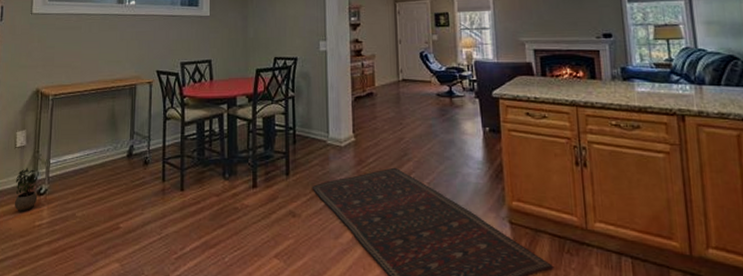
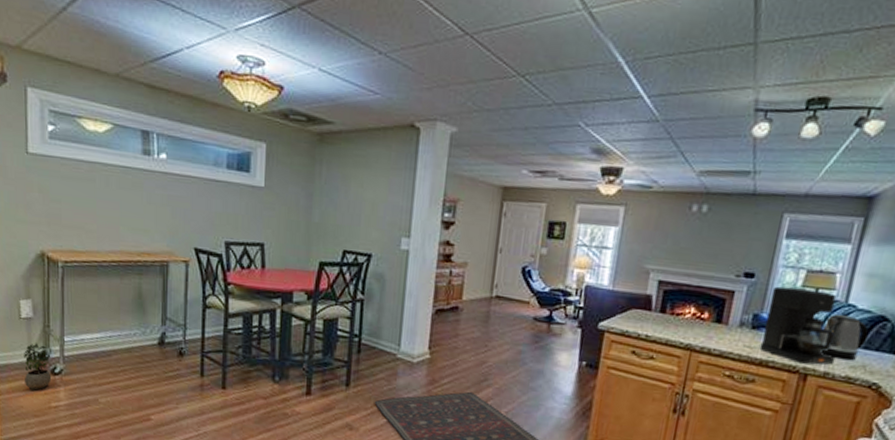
coffee maker: none [630,41,704,107] -> present [759,286,837,366]
kettle: none [684,58,726,98] -> present [820,314,869,361]

